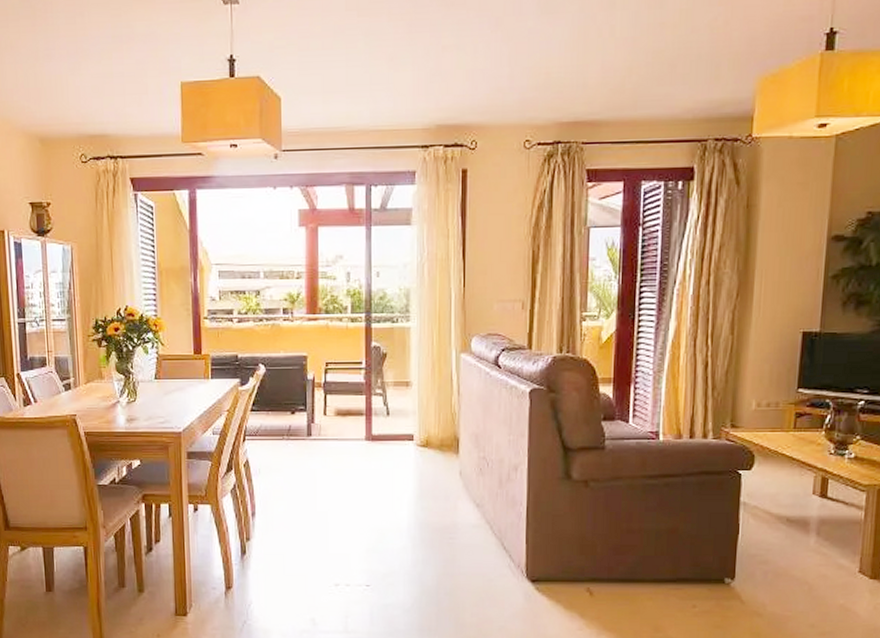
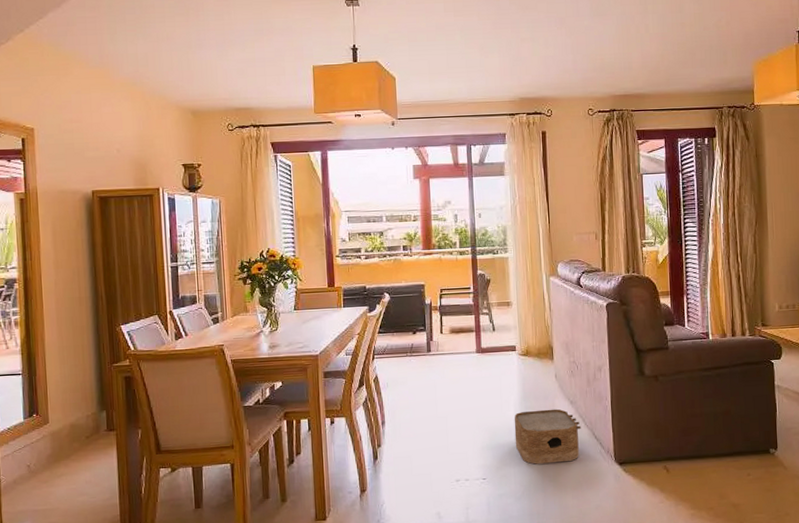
woven basket: none [406,511,488,574] -> present [514,409,581,464]

